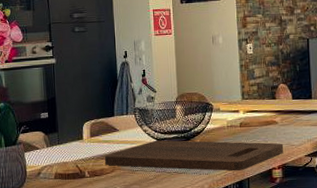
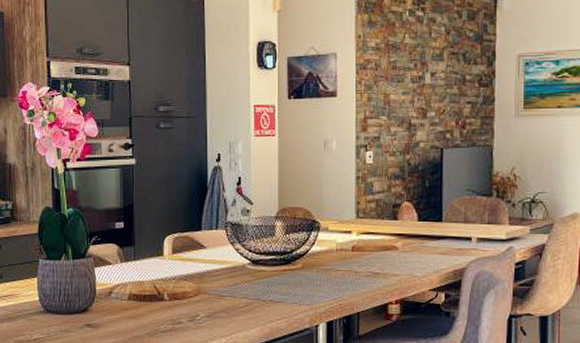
cutting board: present [104,140,284,171] -> none [187,261,404,304]

